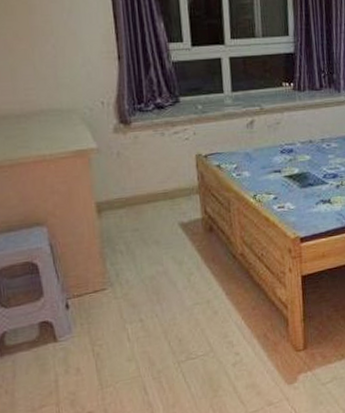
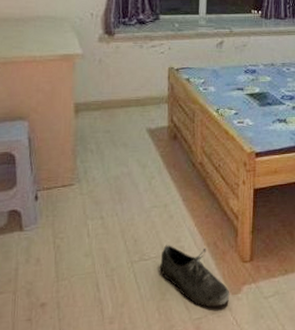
shoe: none [209,340,286,400] -> present [160,245,230,308]

